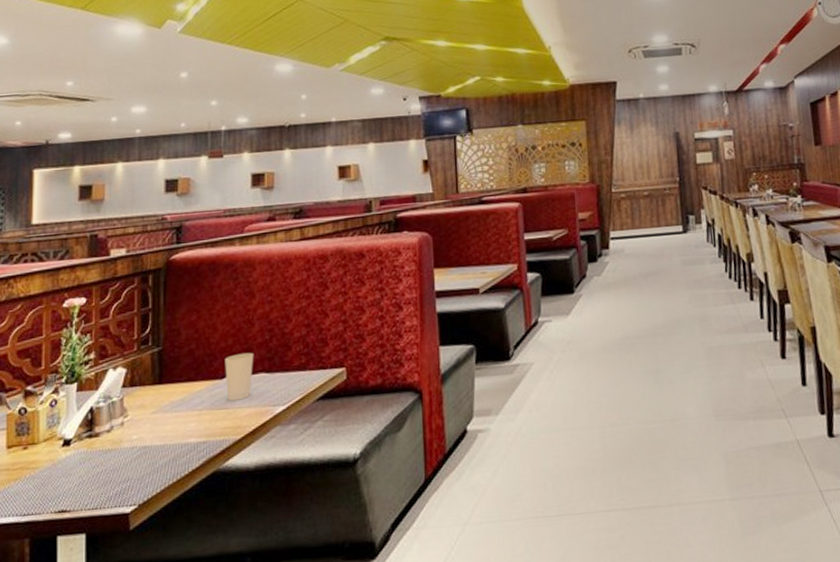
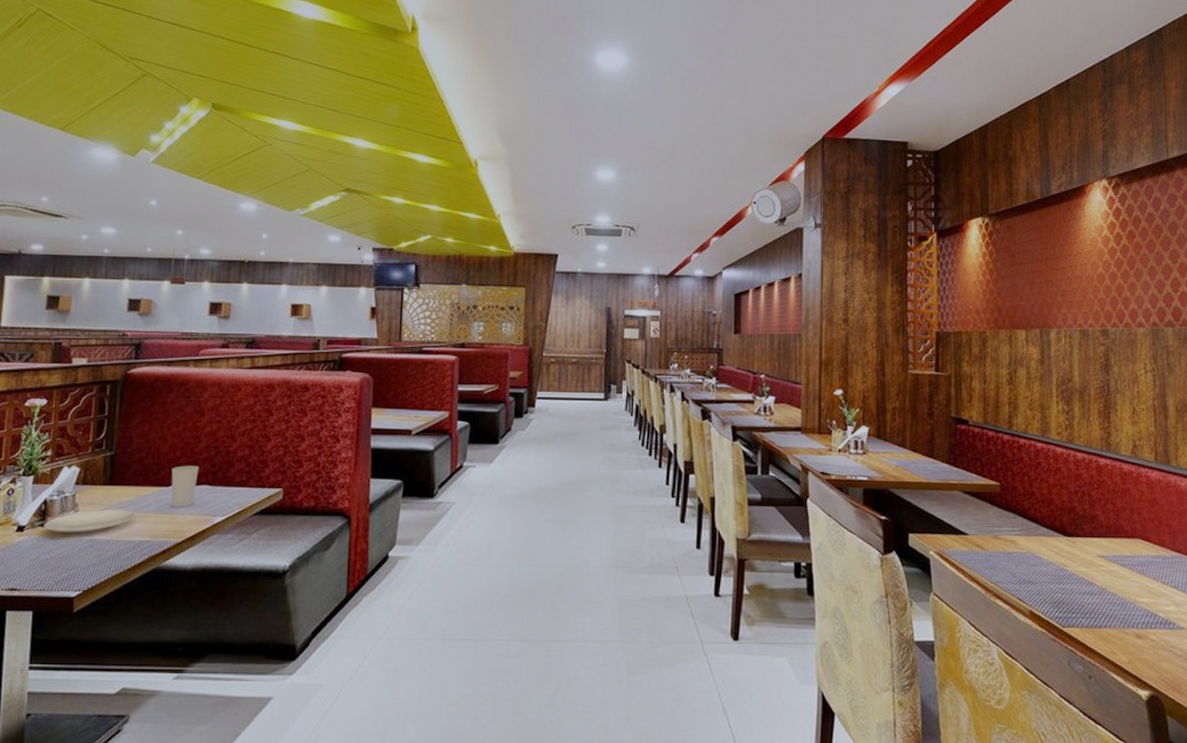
plate: none [91,409,189,443] -> present [44,510,135,532]

